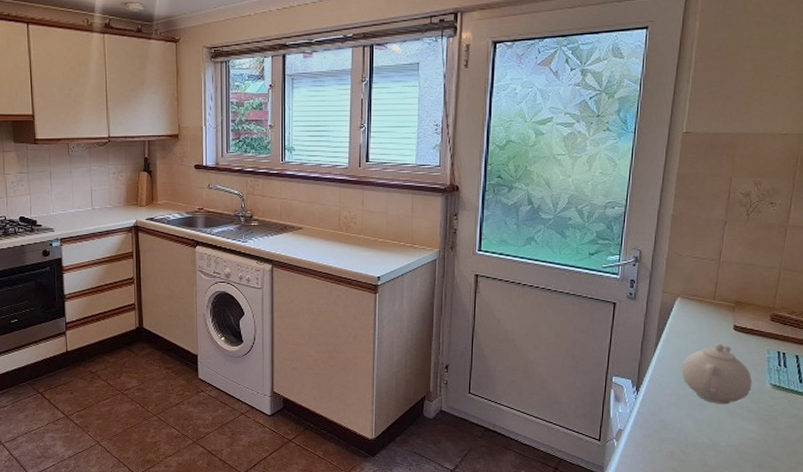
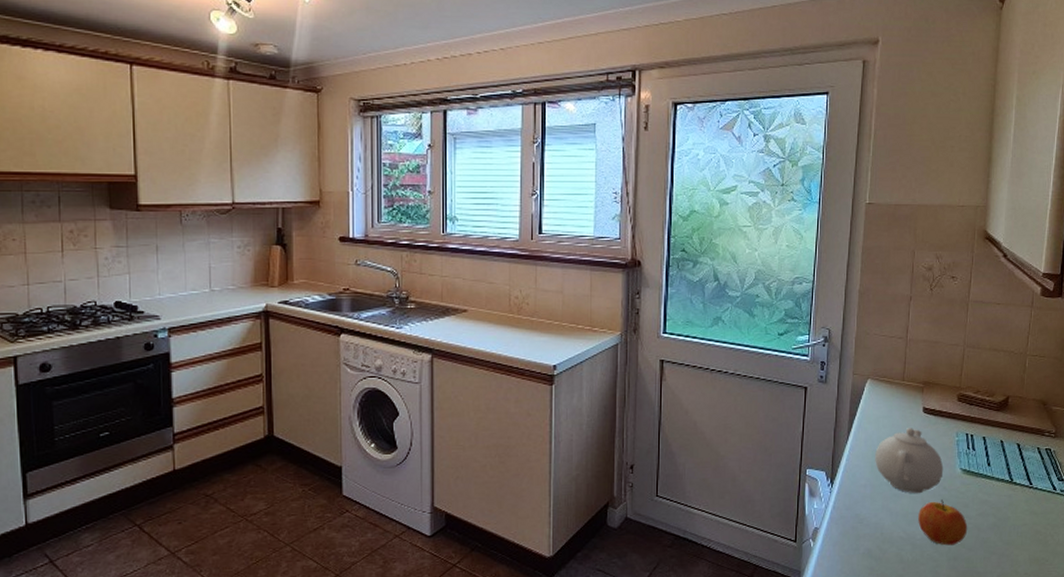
apple: none [723,411,775,454] -> present [918,499,968,546]

